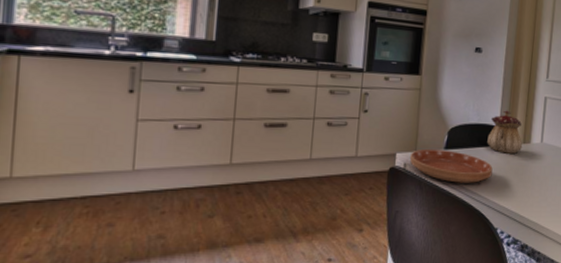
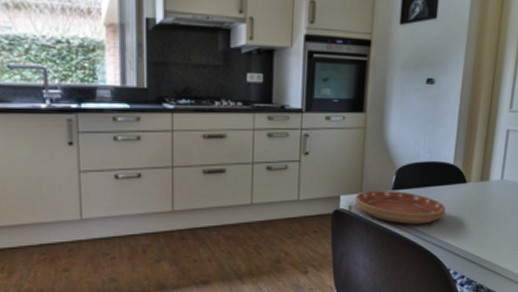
teapot: present [487,110,523,154] -> none [439,146,480,192]

